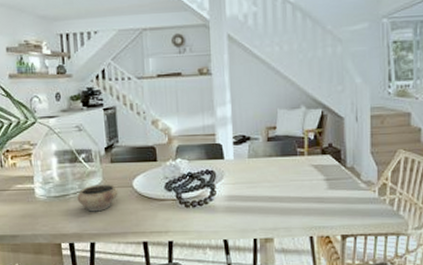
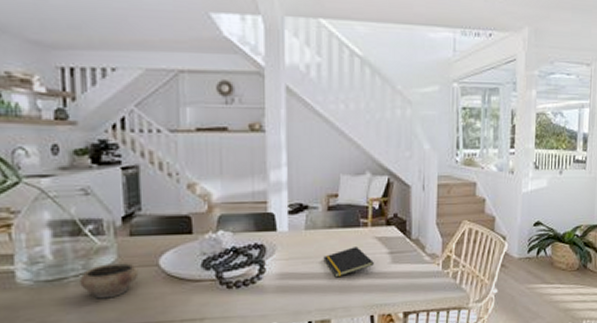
notepad: none [265,173,311,201] -> present [323,247,374,278]

